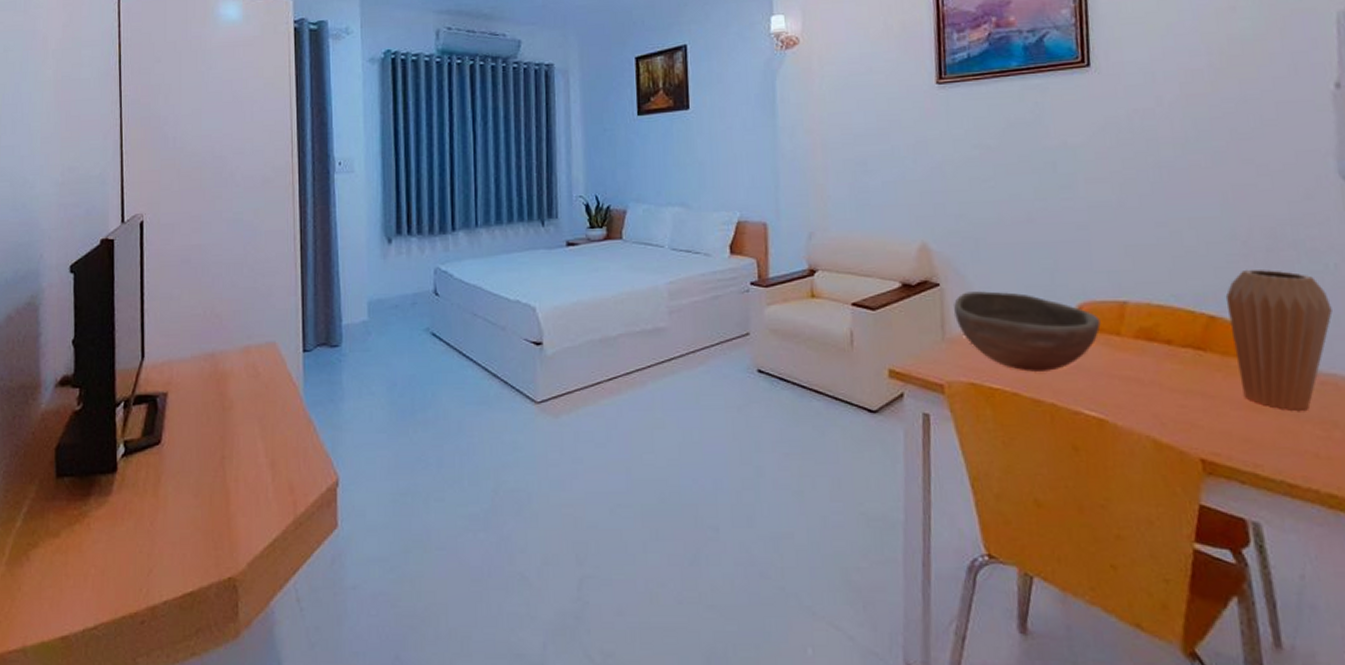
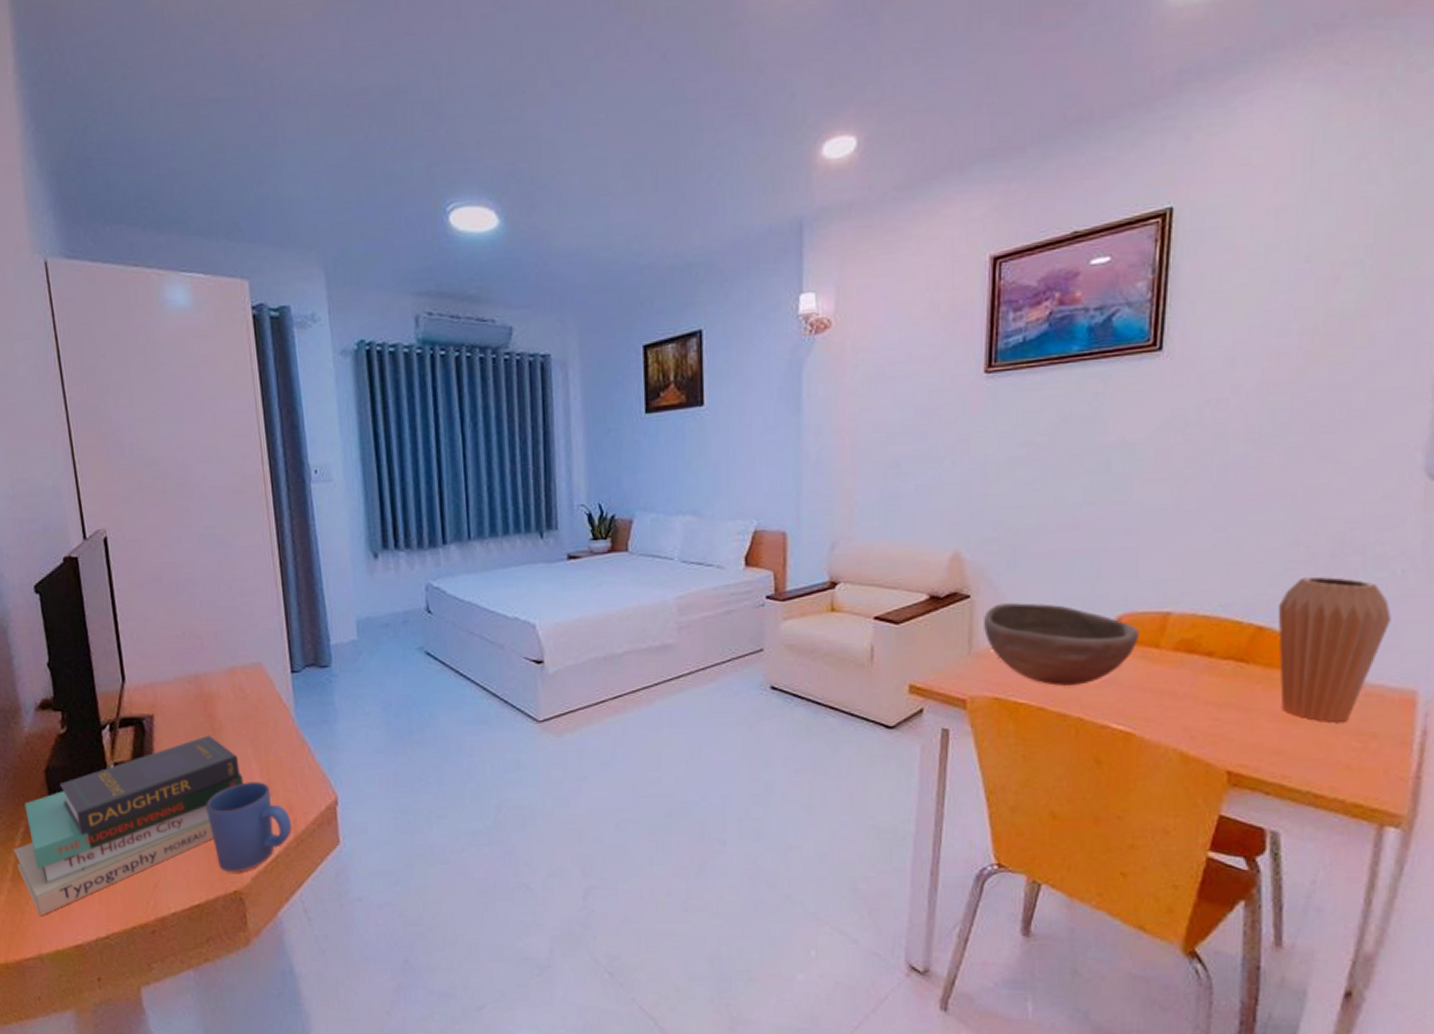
books: none [13,413,248,604] -> present [13,735,244,917]
mug: none [209,462,291,558] -> present [206,782,292,873]

